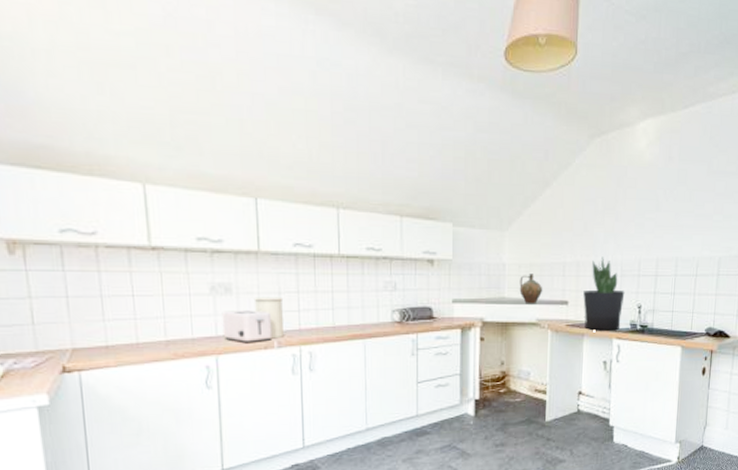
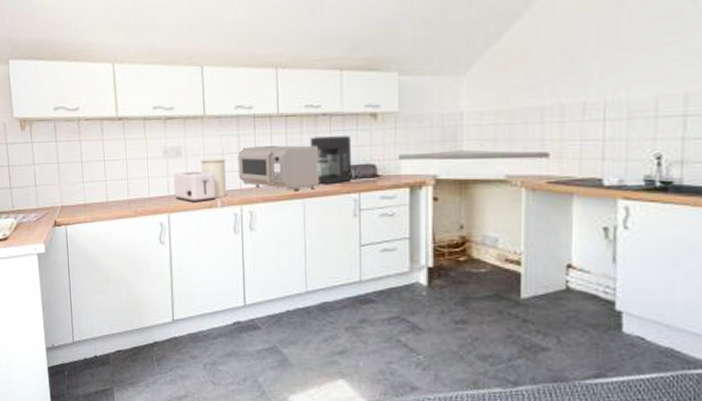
microwave: none [296,286,380,334] -> present [238,145,320,193]
coffee maker: none [371,279,411,326] -> present [310,136,352,185]
ceramic jug: present [519,274,543,304] -> none [482,122,514,158]
planter: present [583,256,625,331] -> none [571,96,634,189]

